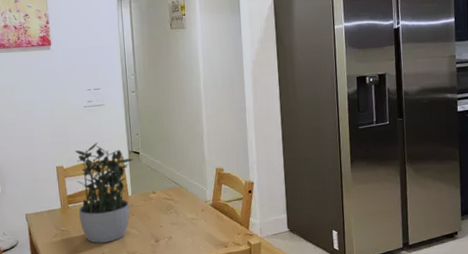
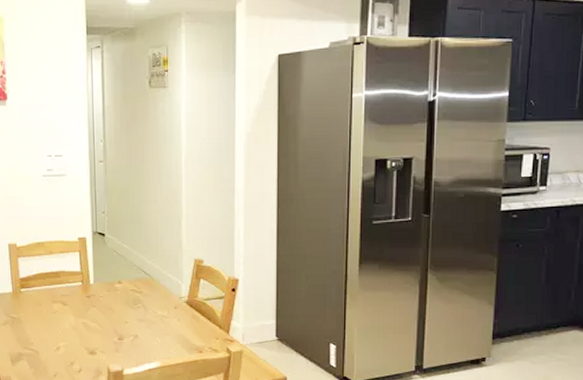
potted plant: present [75,143,133,243] -> none [31,219,97,336]

